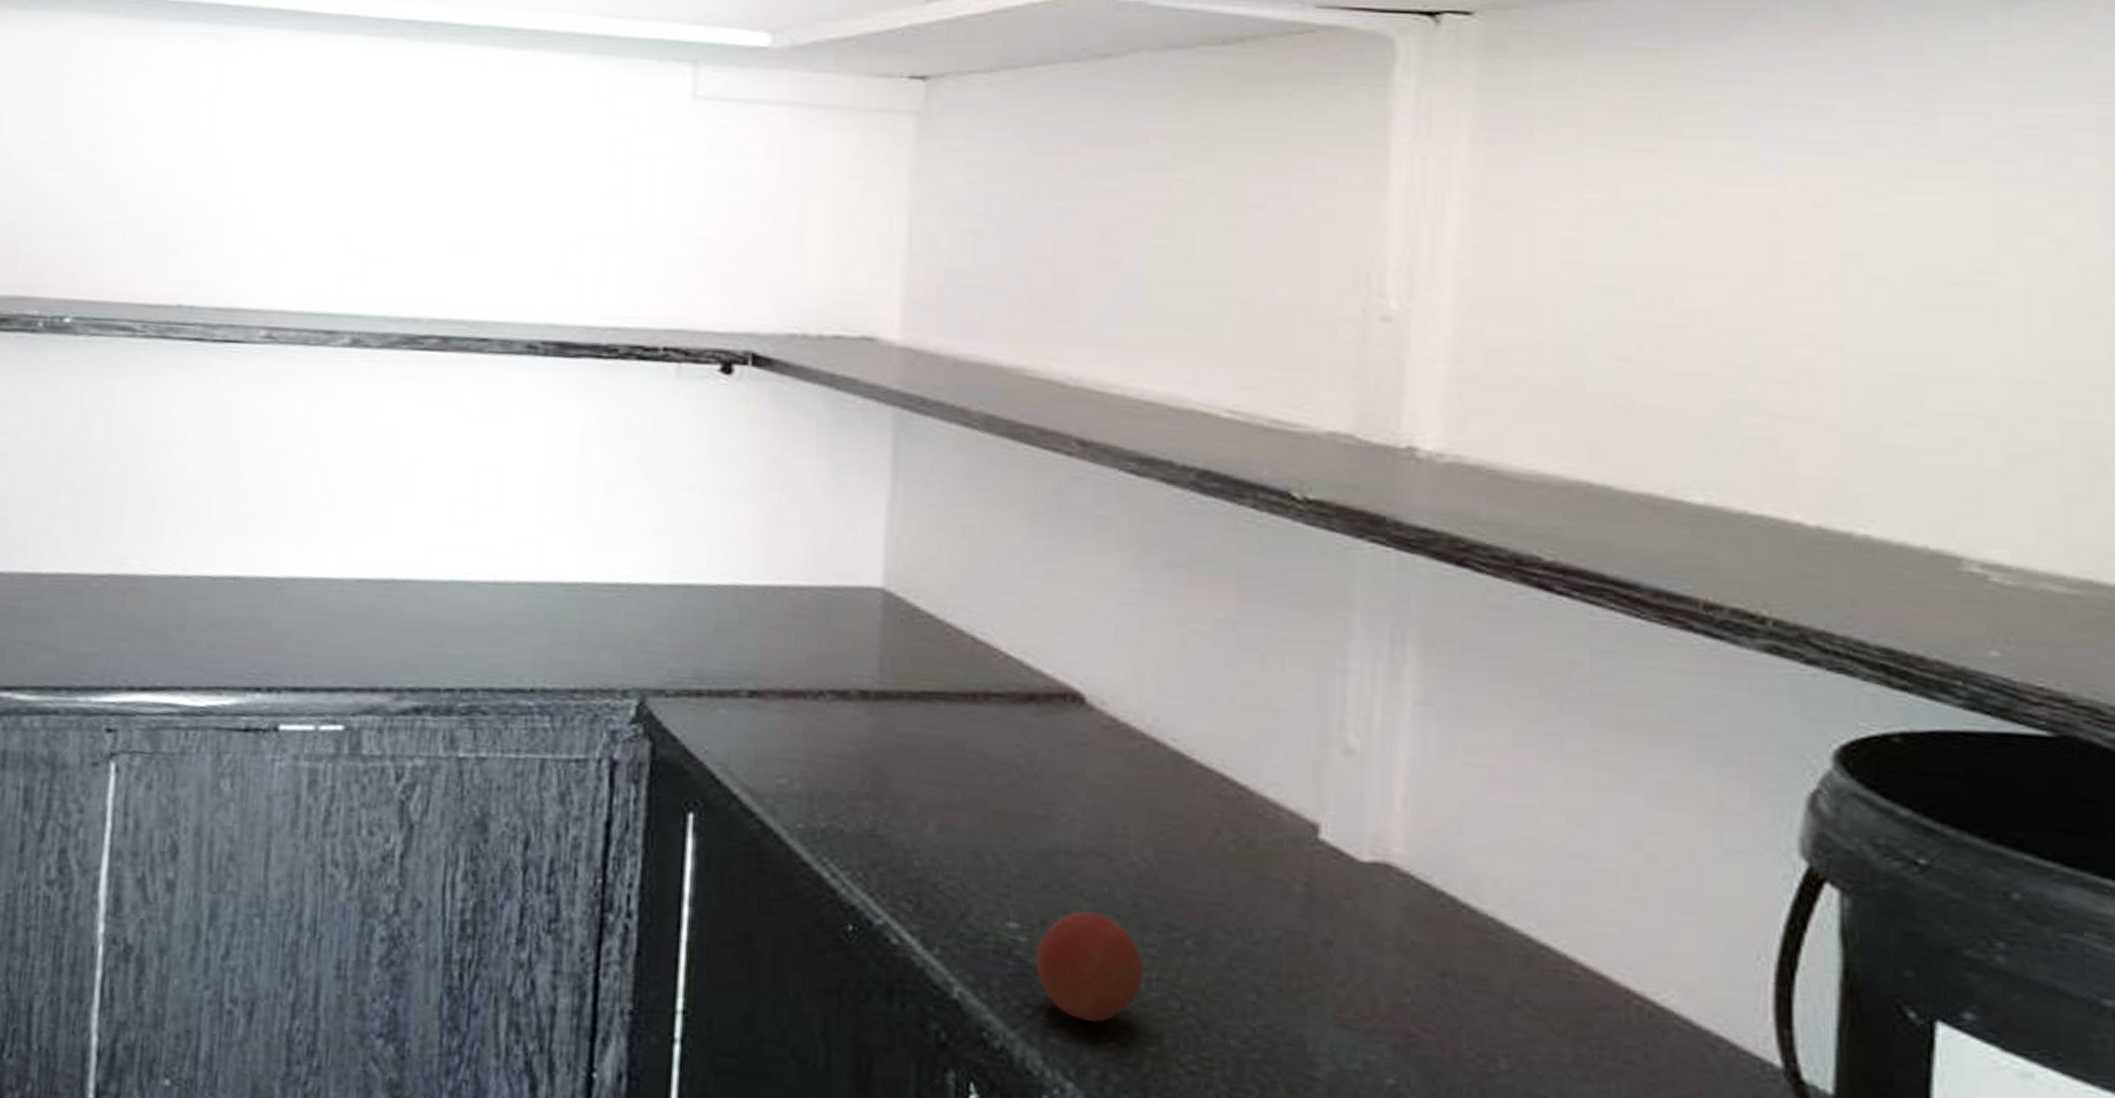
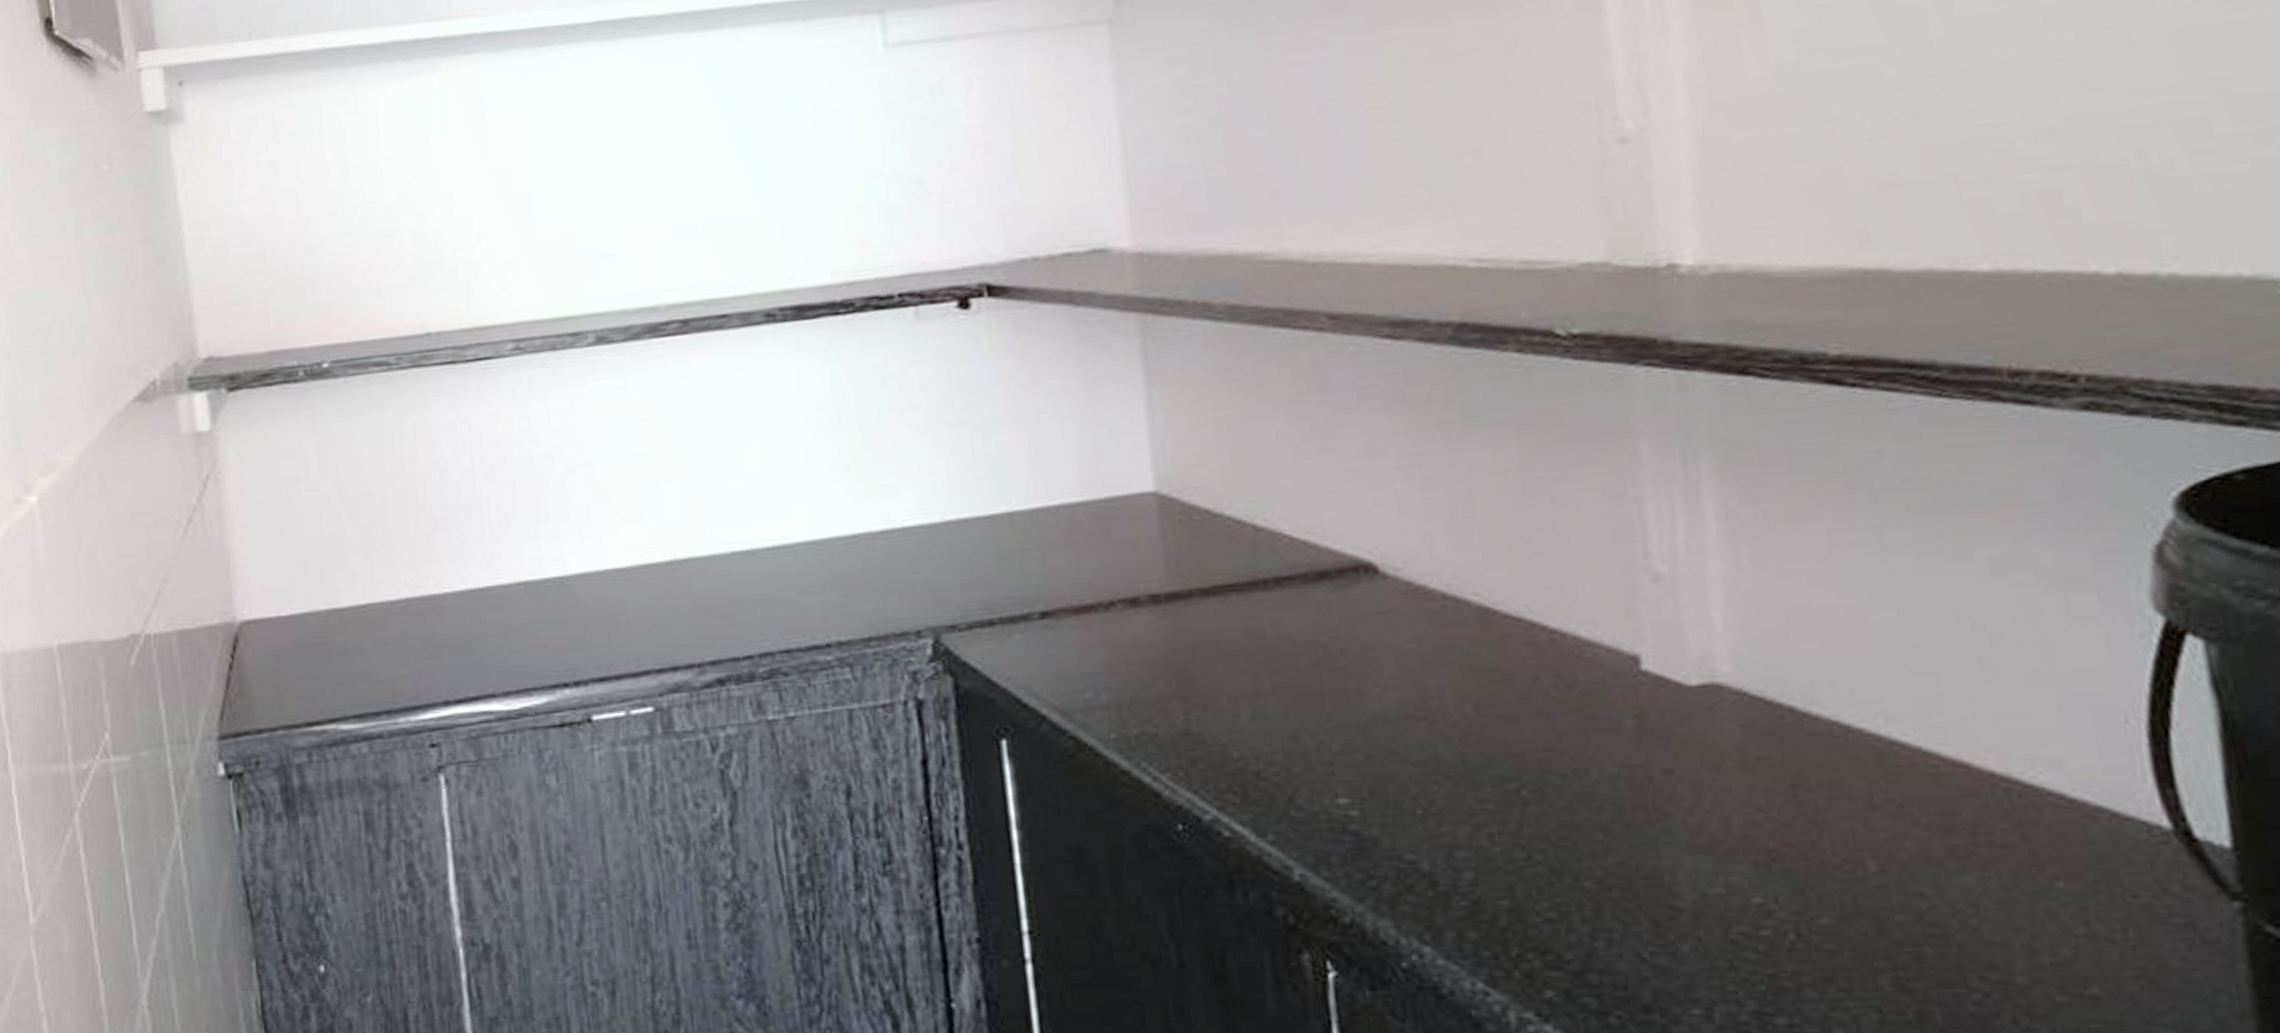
fruit: present [1035,910,1144,1023] -> none [1370,775,1485,884]

